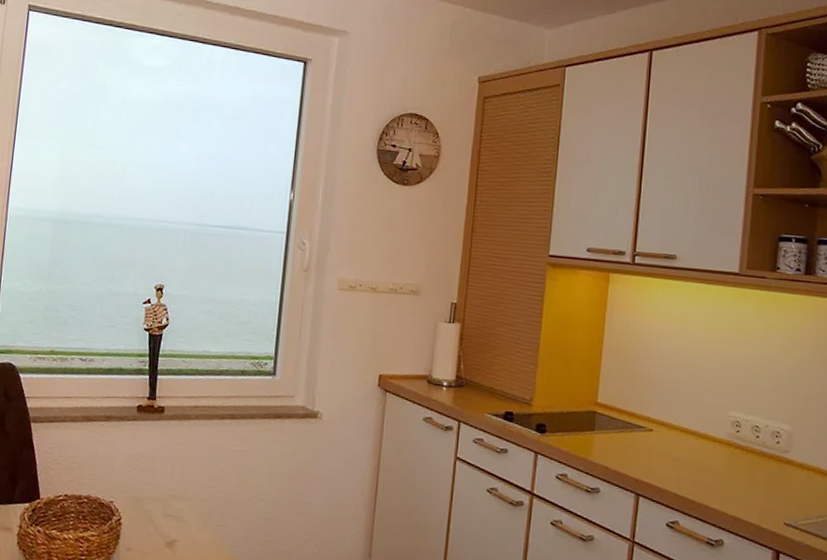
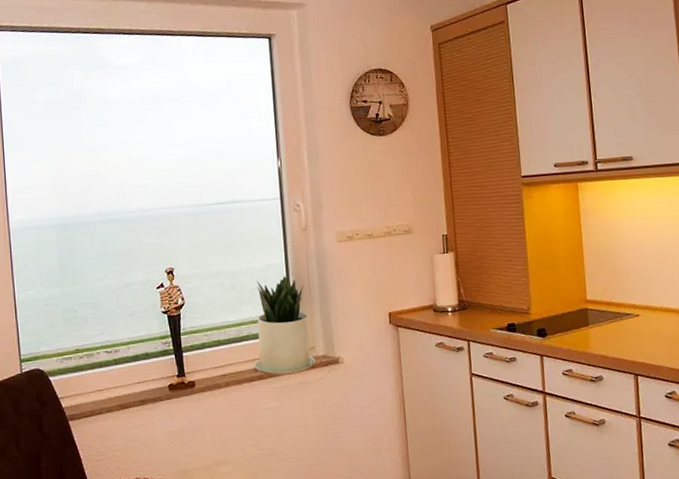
planter: none [228,314,295,421] -> present [254,275,316,376]

